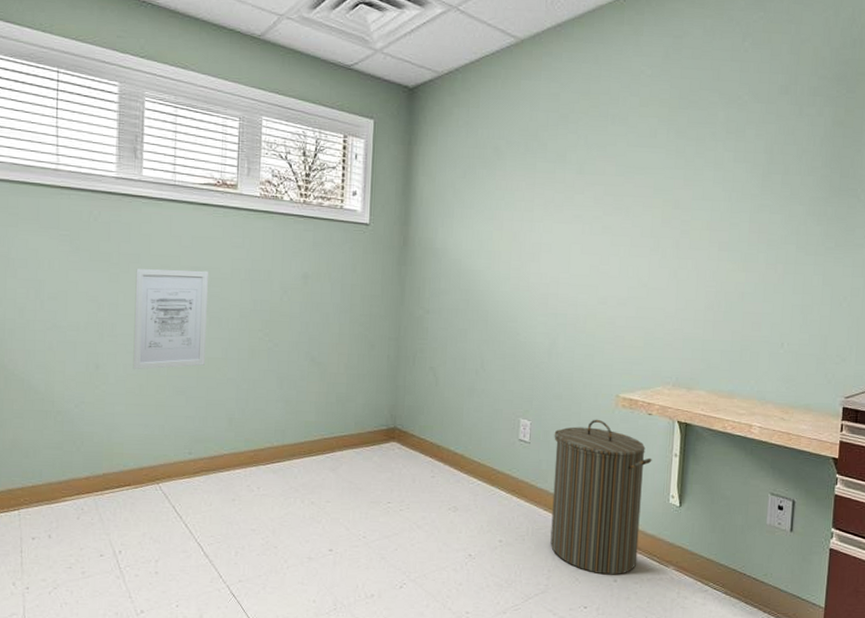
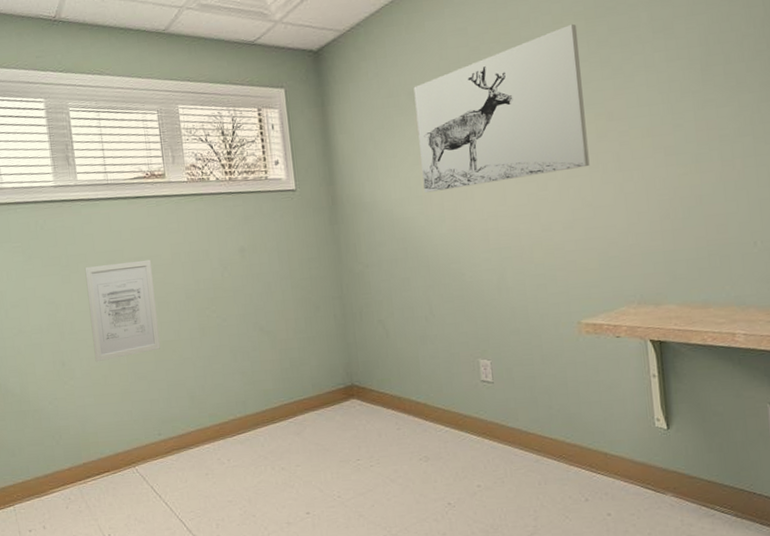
wall art: none [495,109,661,249] -> present [413,23,590,194]
laundry hamper: present [550,419,652,575] -> none [517,349,630,510]

